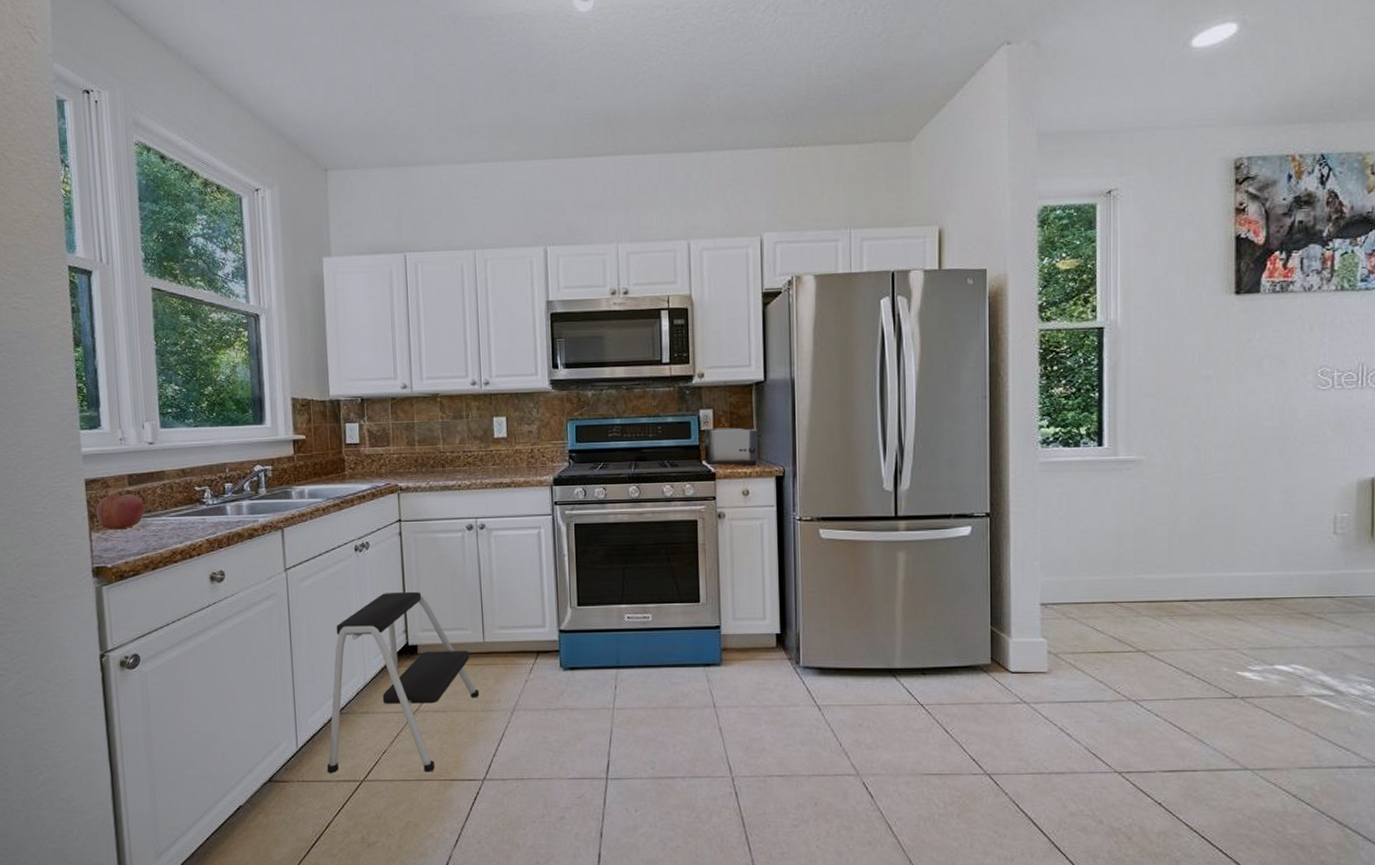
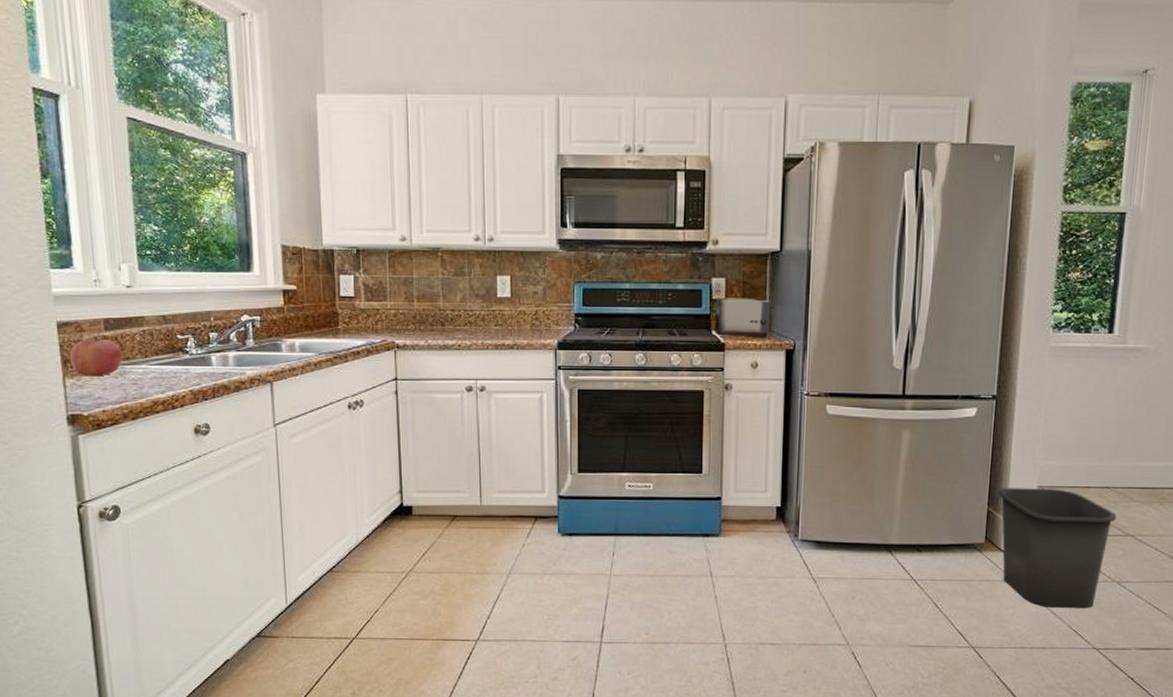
step stool: present [326,591,480,773] -> none [317,451,475,632]
waste bin: none [1000,605,1125,730] -> present [998,488,1117,608]

